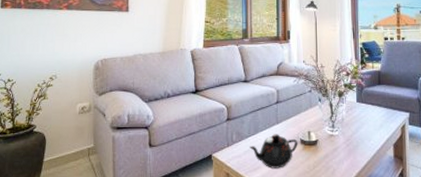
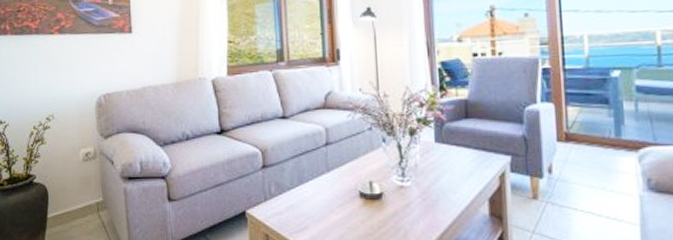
teapot: present [249,134,298,169] -> none [292,185,356,229]

